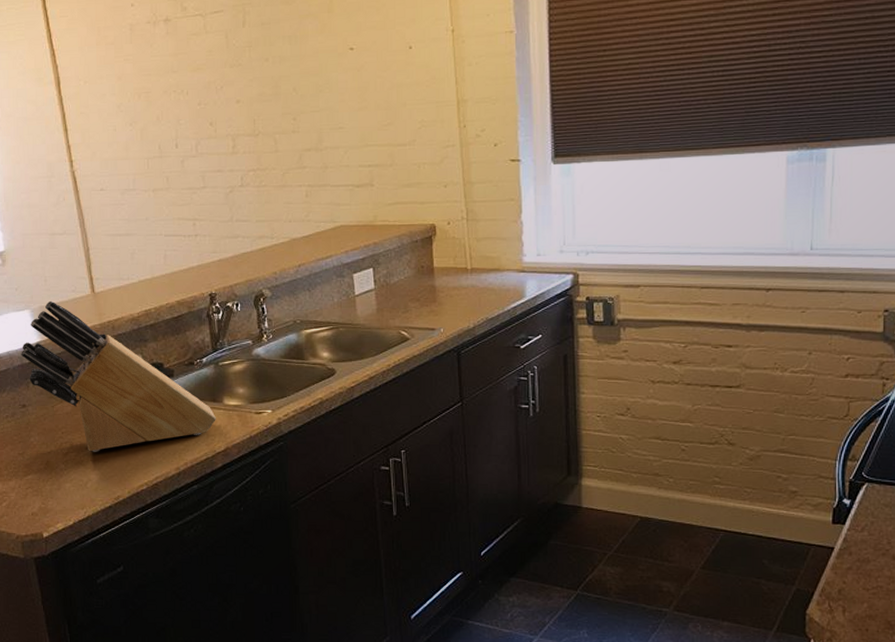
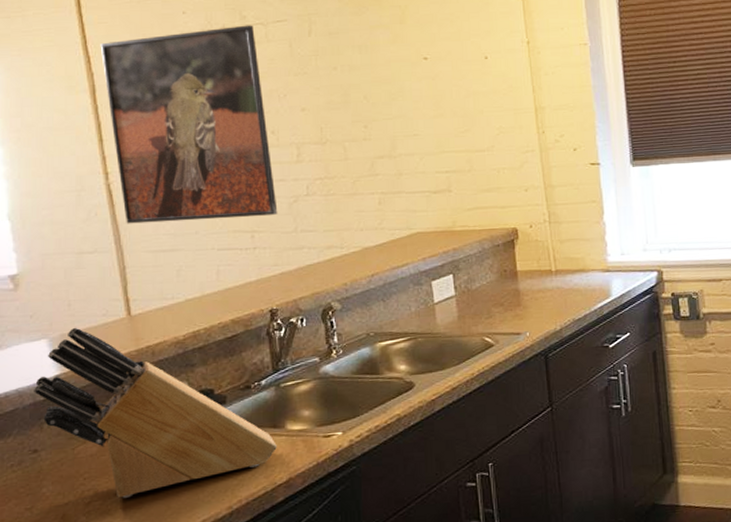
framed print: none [62,16,216,209] -> present [100,25,278,224]

